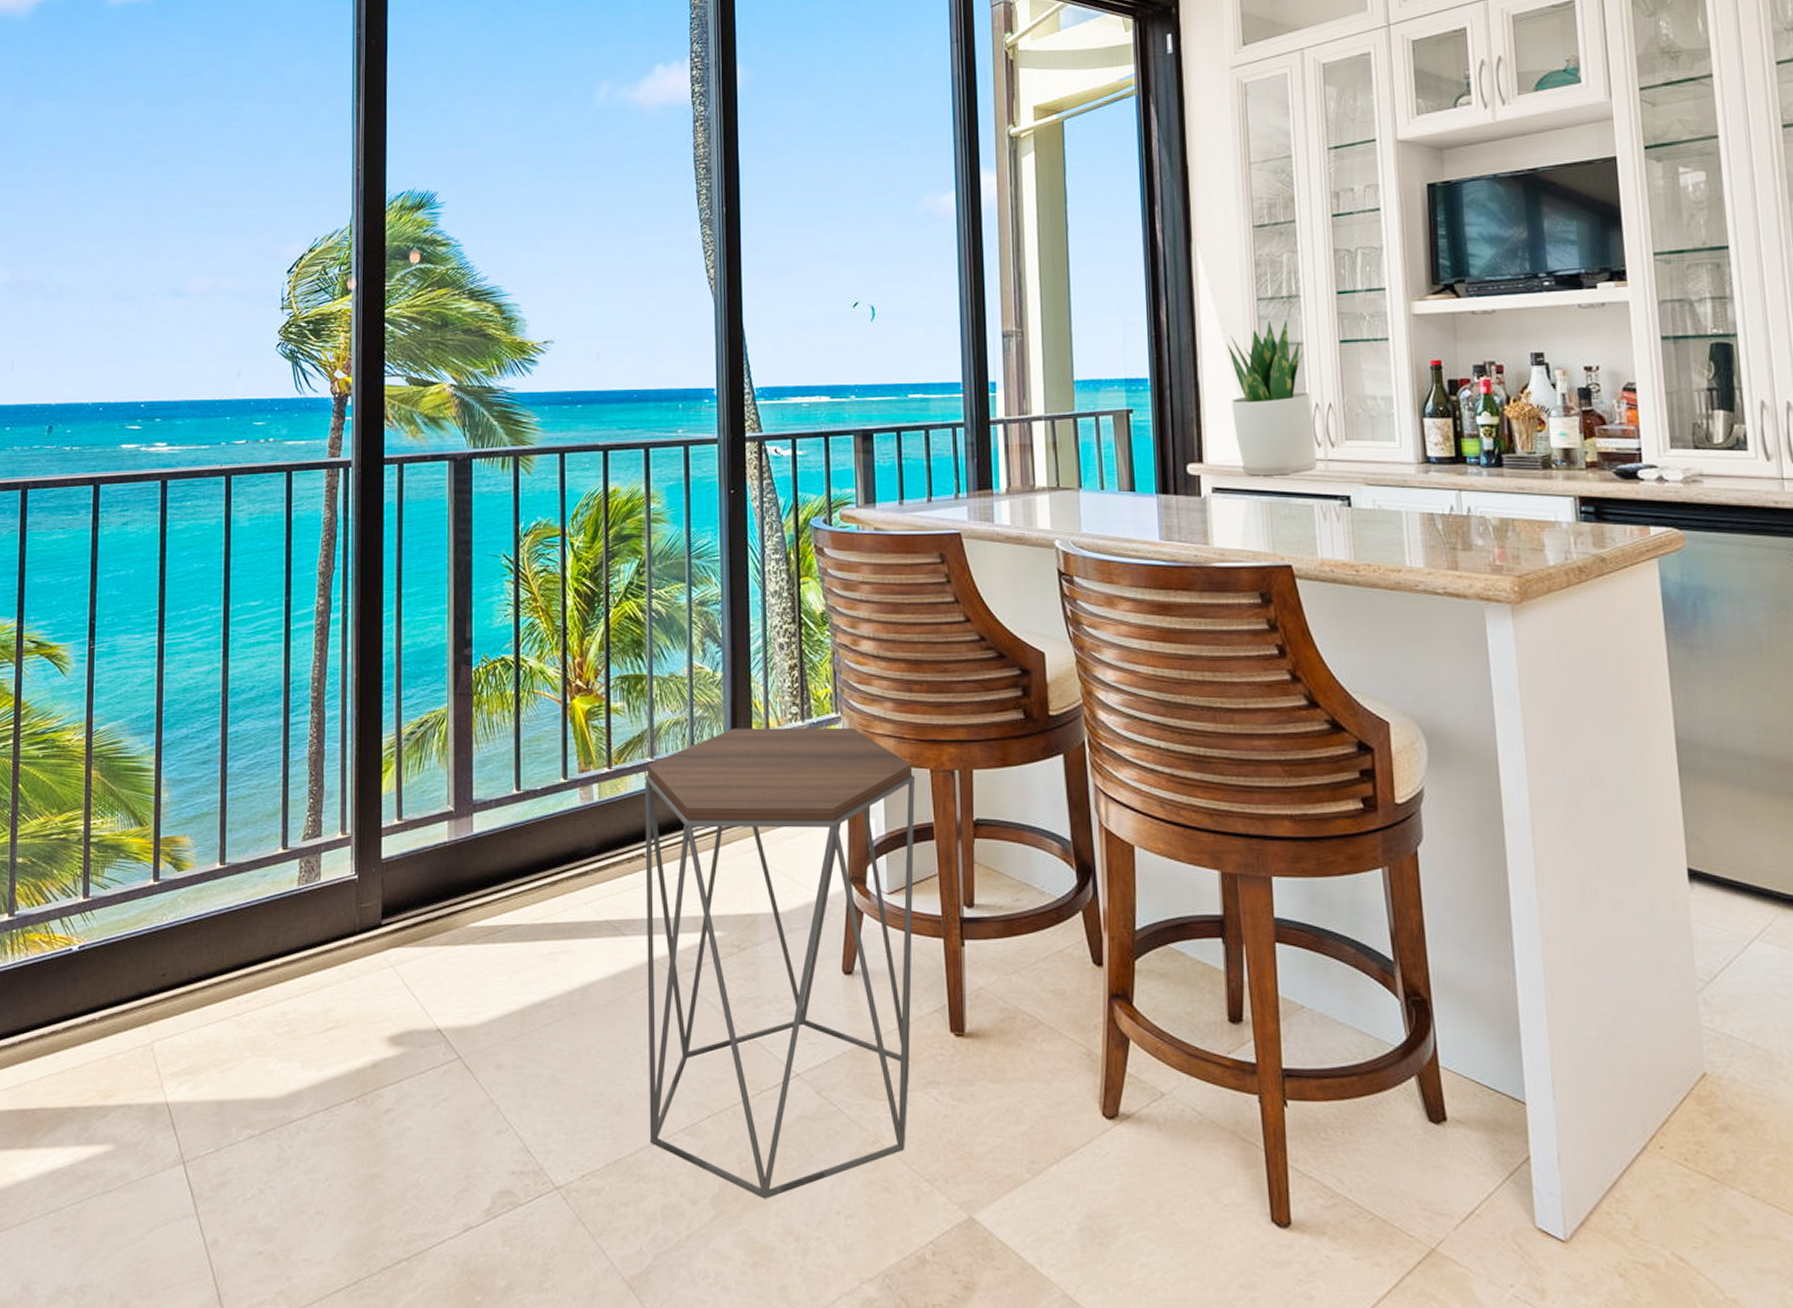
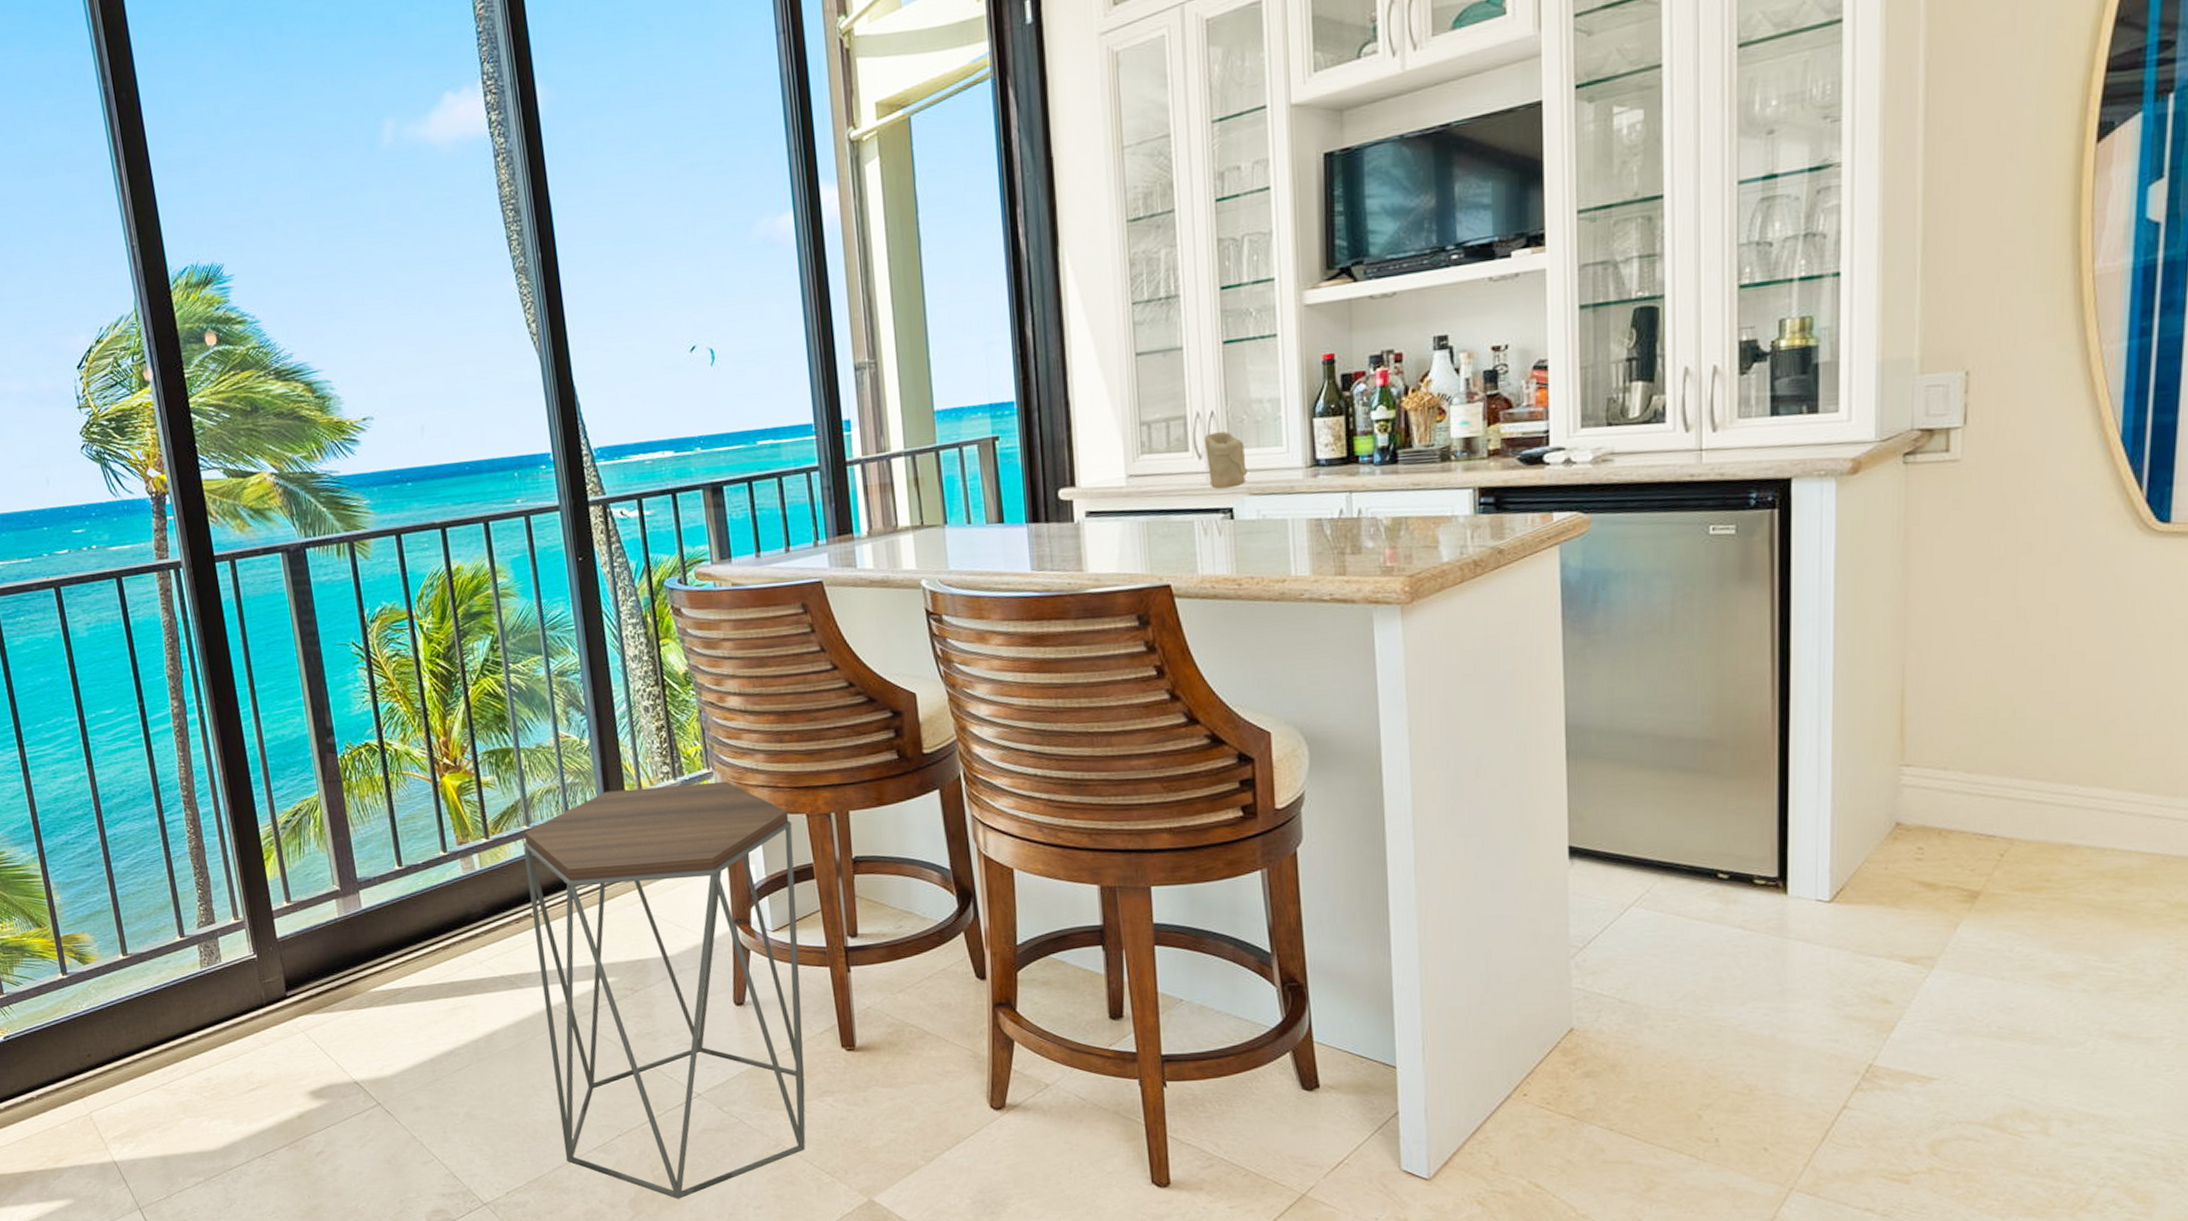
planter: present [1227,319,1317,476] -> none [1099,323,1198,496]
candle: none [1322,423,1364,477] -> present [1204,431,1248,489]

